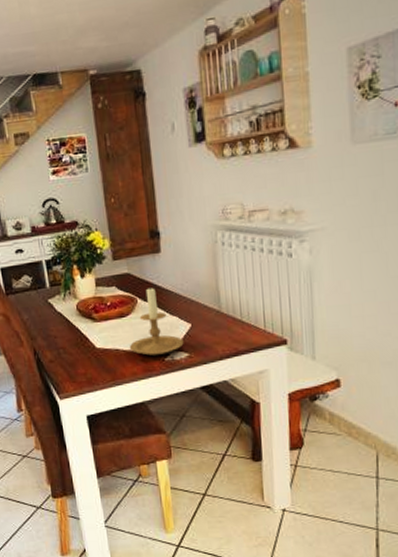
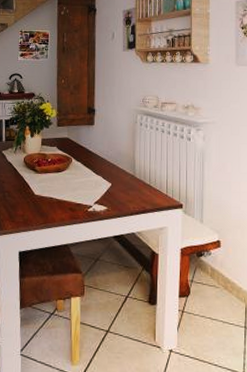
candle holder: present [129,286,184,356] -> none [61,150,104,206]

